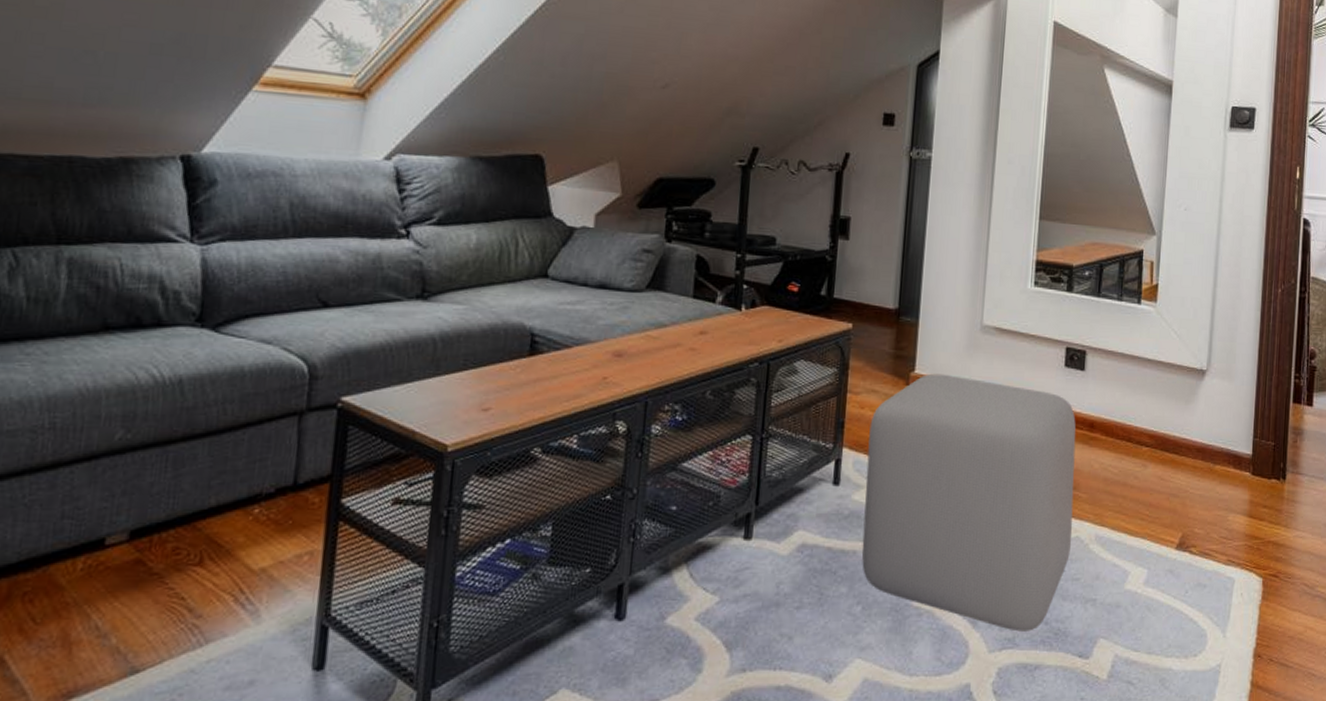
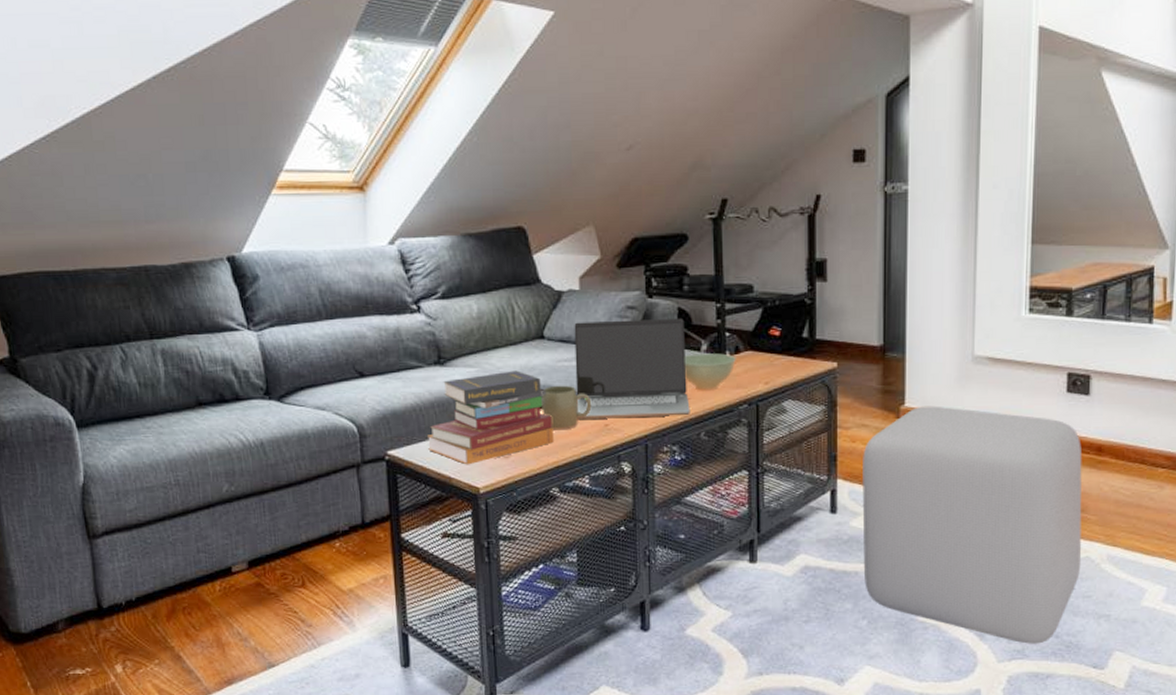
books: none [393,311,545,418] -> present [426,370,554,465]
mug: none [533,330,592,382] -> present [541,385,592,430]
laptop: none [573,262,702,372] -> present [574,317,690,419]
bowl: none [696,305,752,346] -> present [684,353,736,391]

